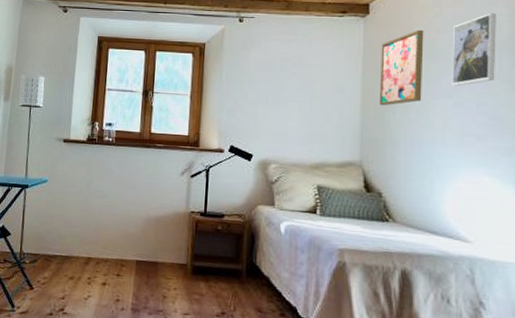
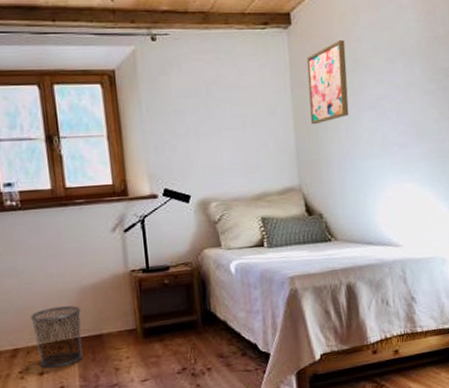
waste bin: none [104,229,145,283] -> present [29,305,83,369]
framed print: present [452,13,496,87] -> none [371,18,409,98]

